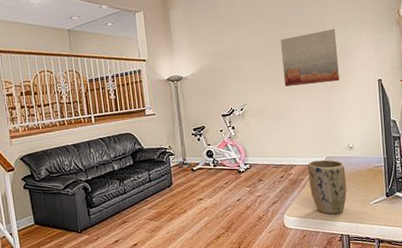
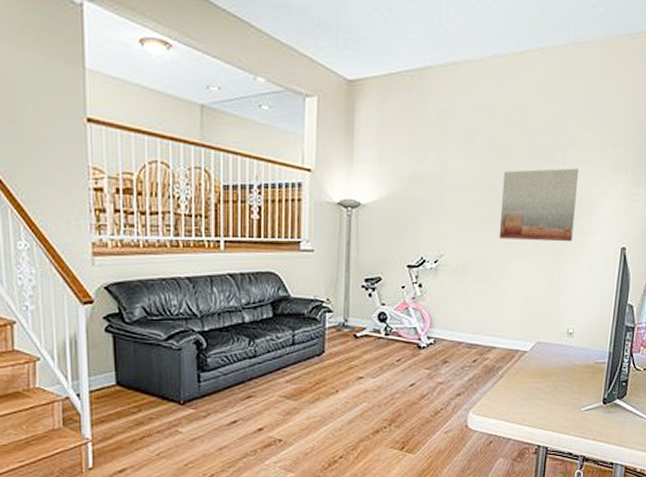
plant pot: present [308,159,347,215] -> none [508,345,558,419]

